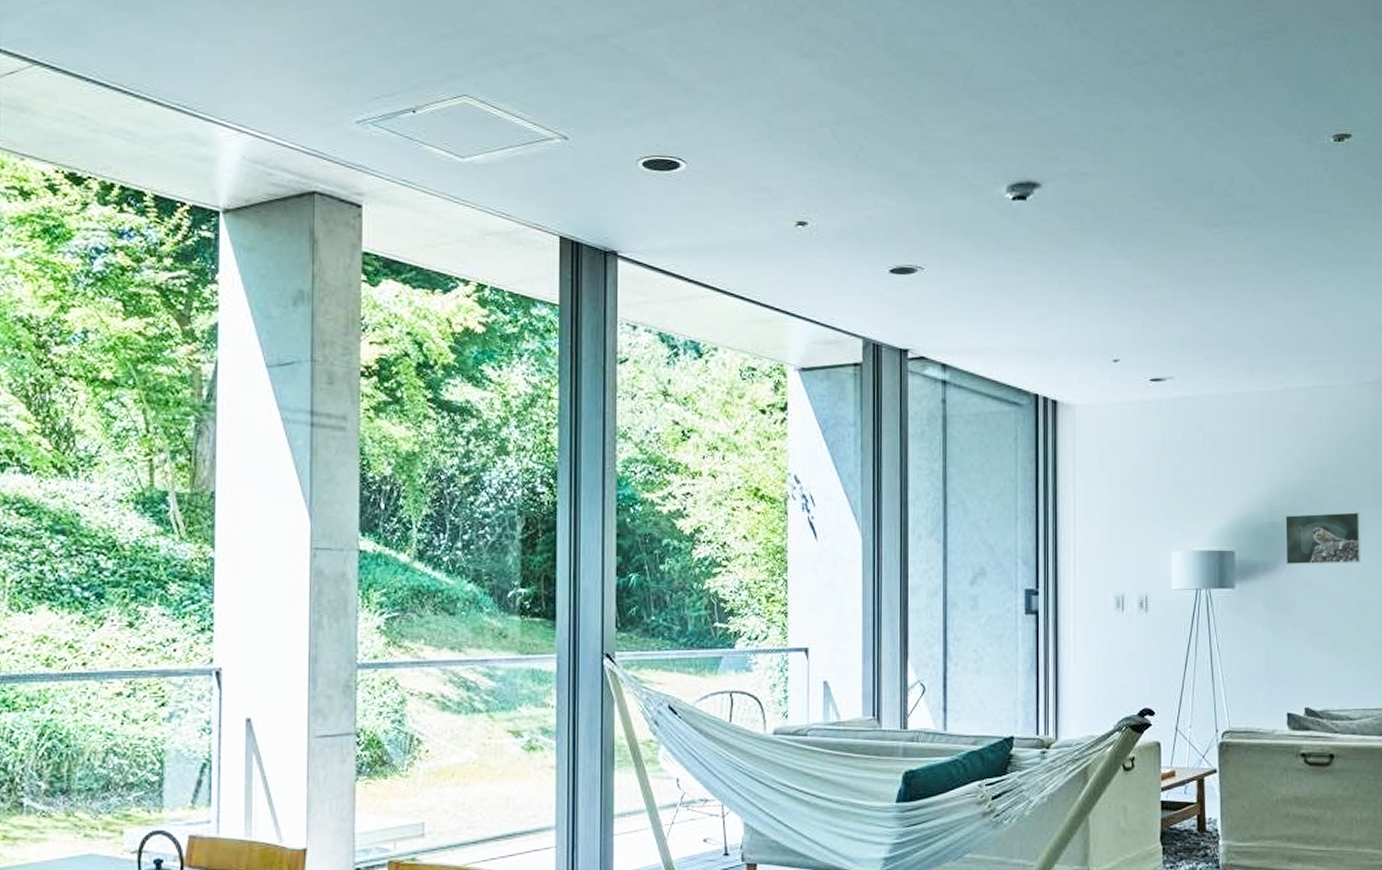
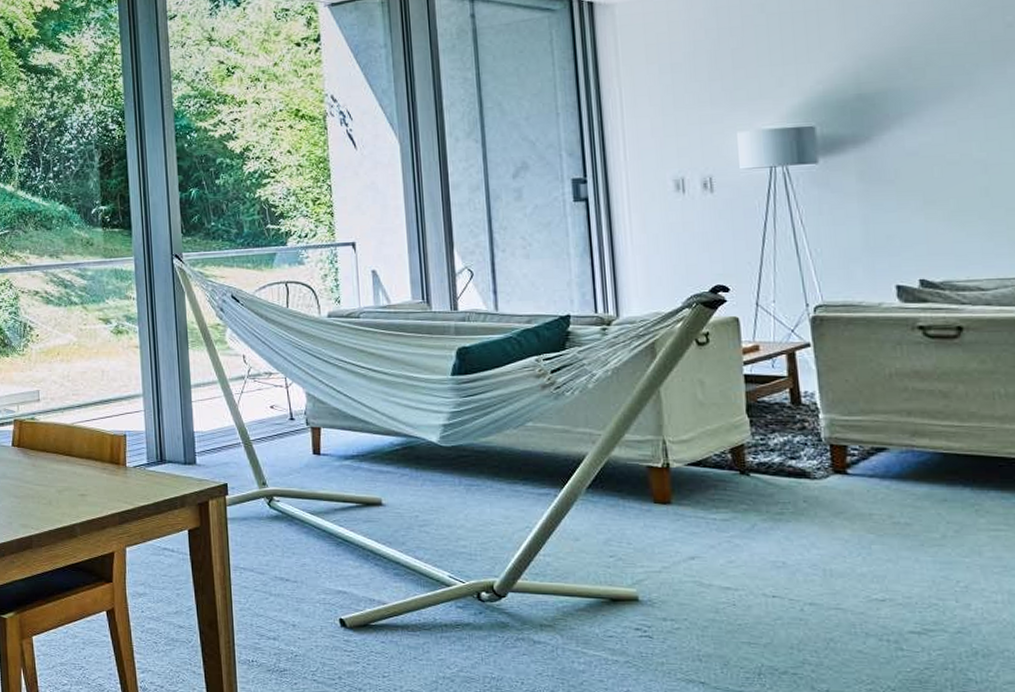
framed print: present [1285,512,1361,565] -> none [877,75,983,136]

